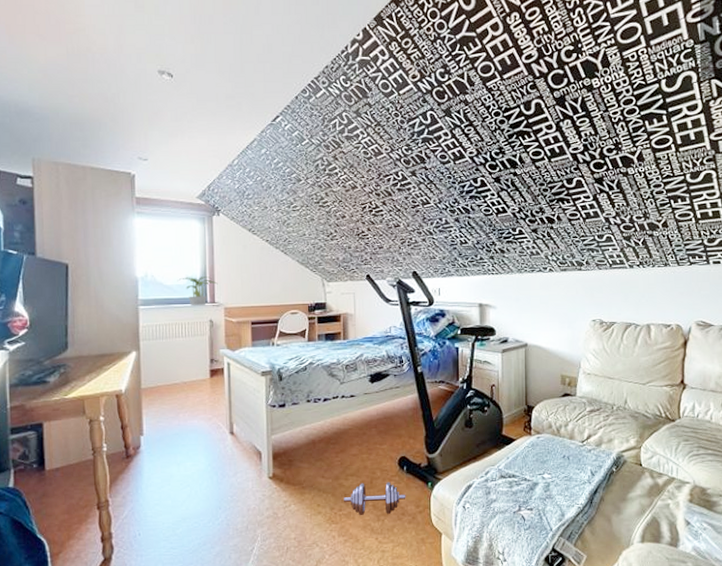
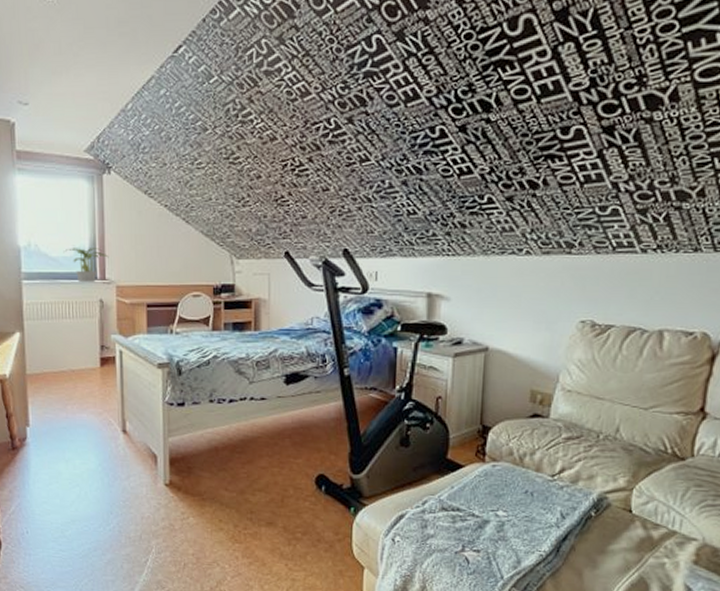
dumbbell: present [344,482,406,515] -> none [249,500,323,539]

